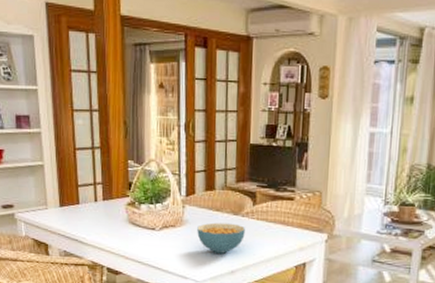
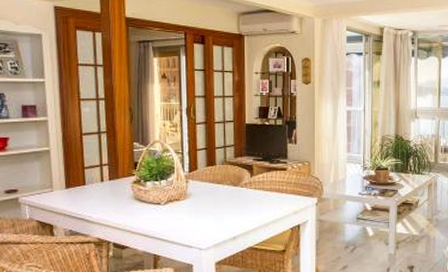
cereal bowl: present [197,222,245,254] -> none [200,194,244,222]

